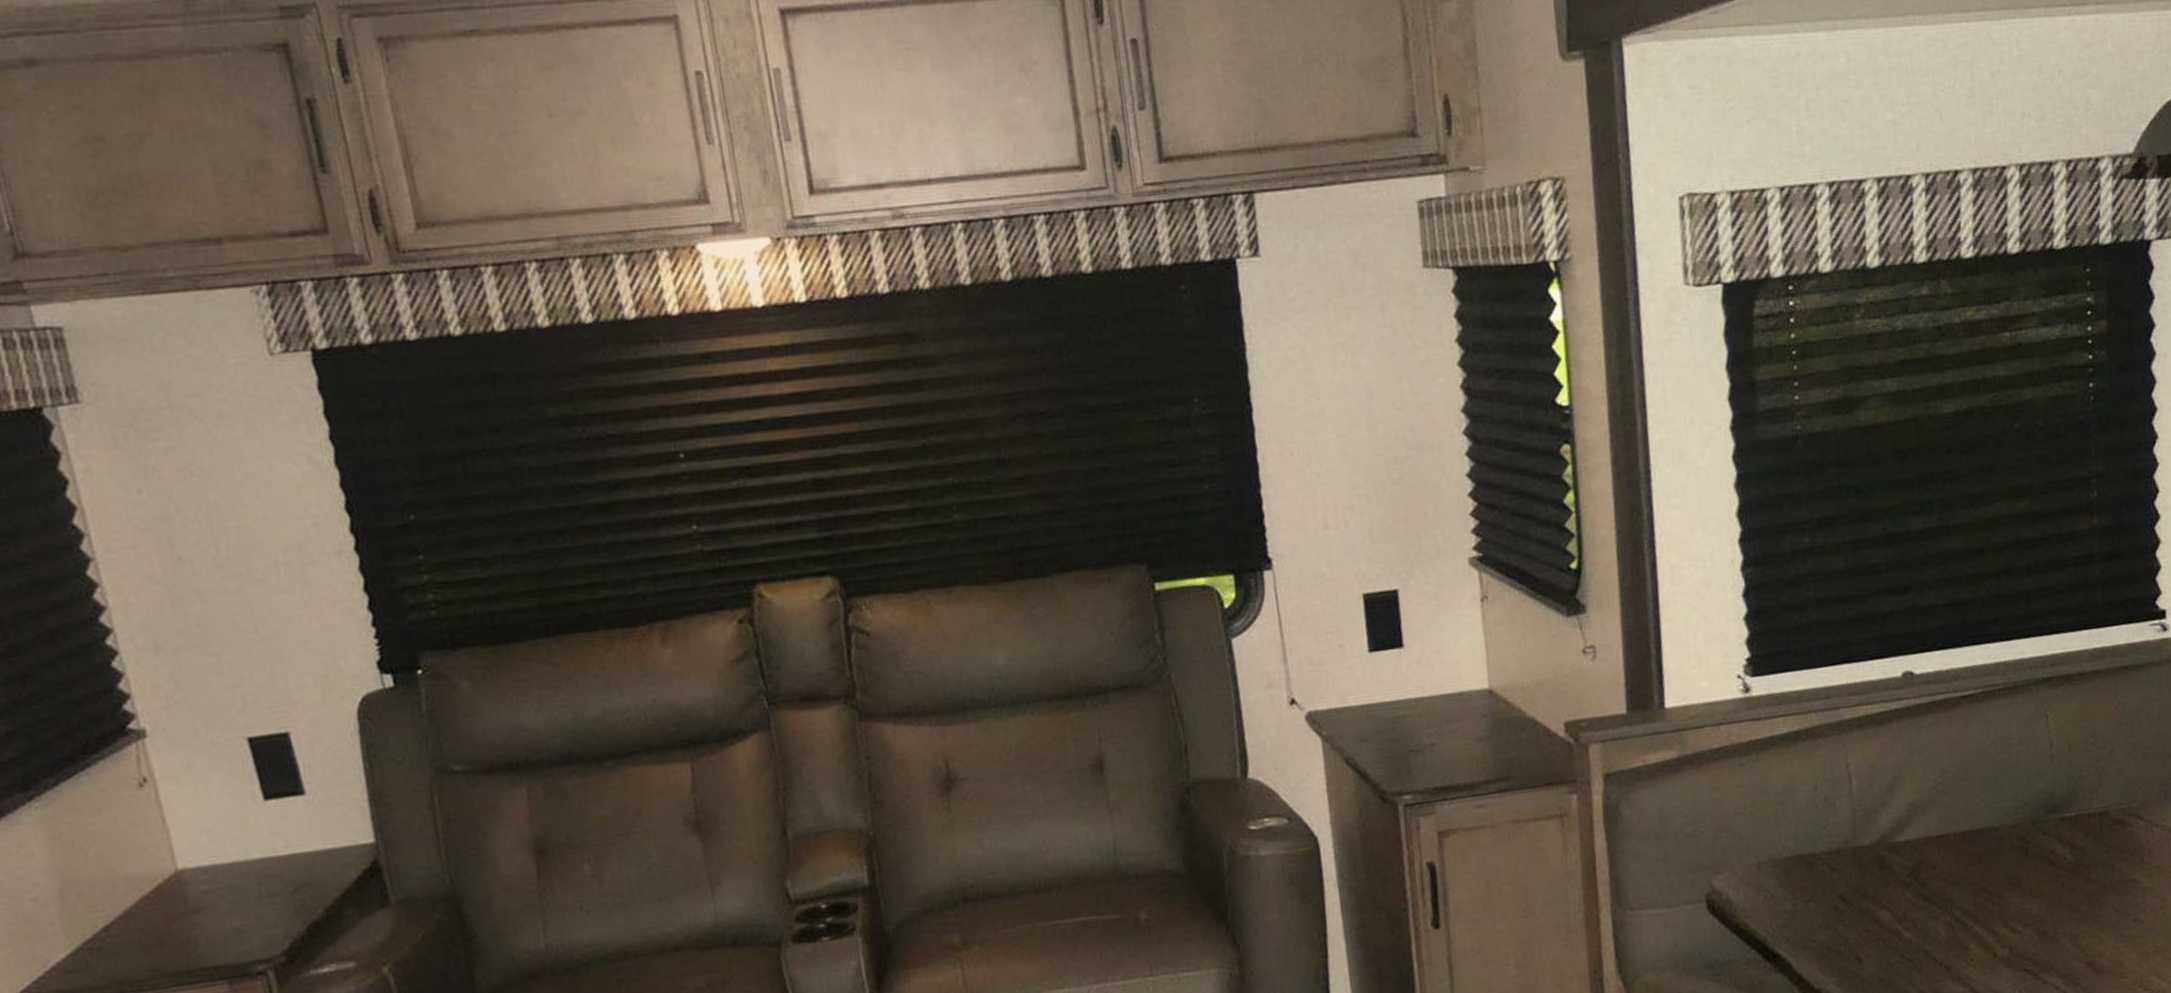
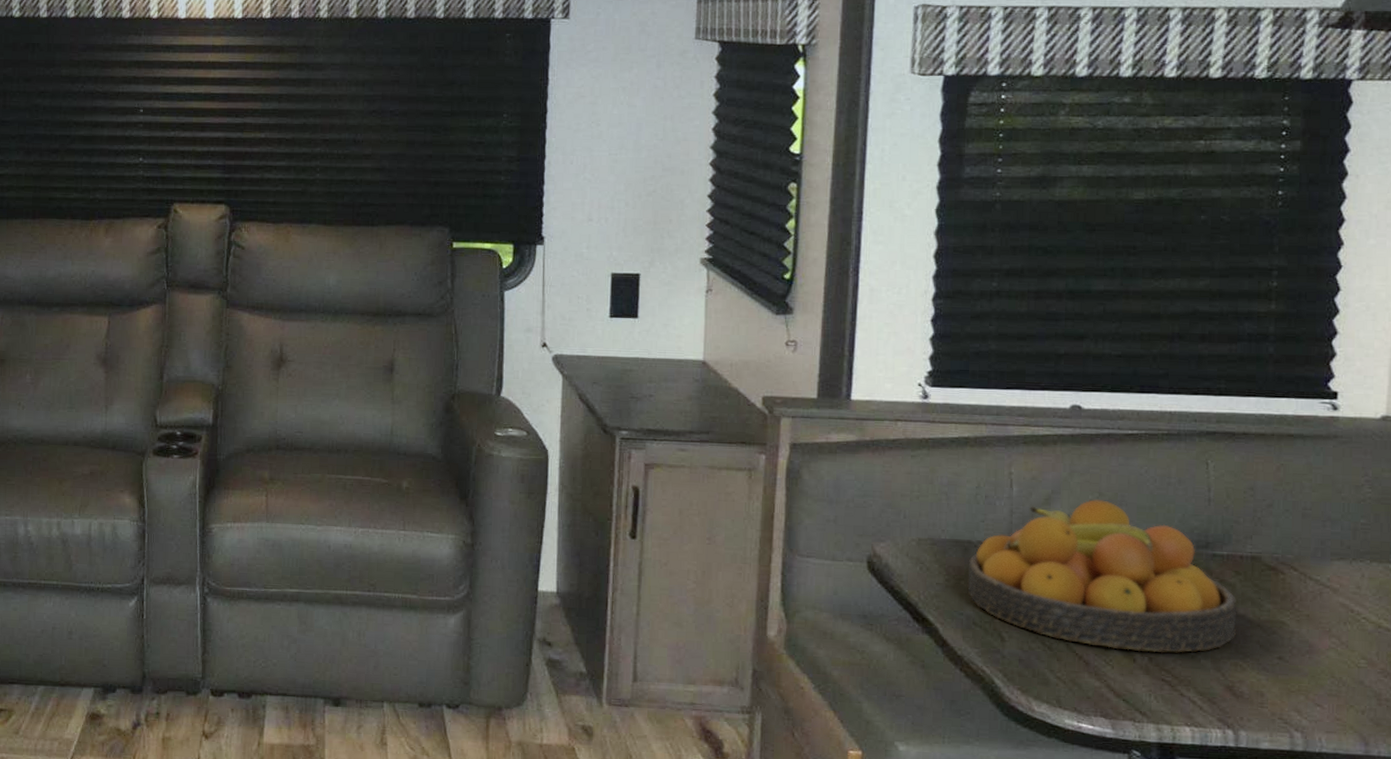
fruit bowl: none [1814,778,2091,949] -> present [967,499,1237,653]

